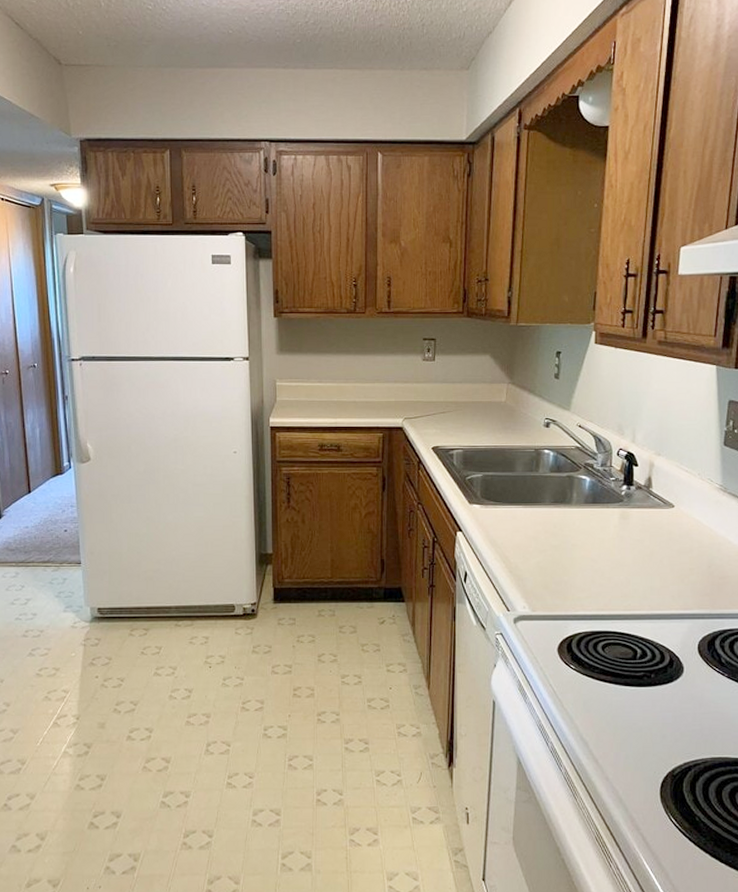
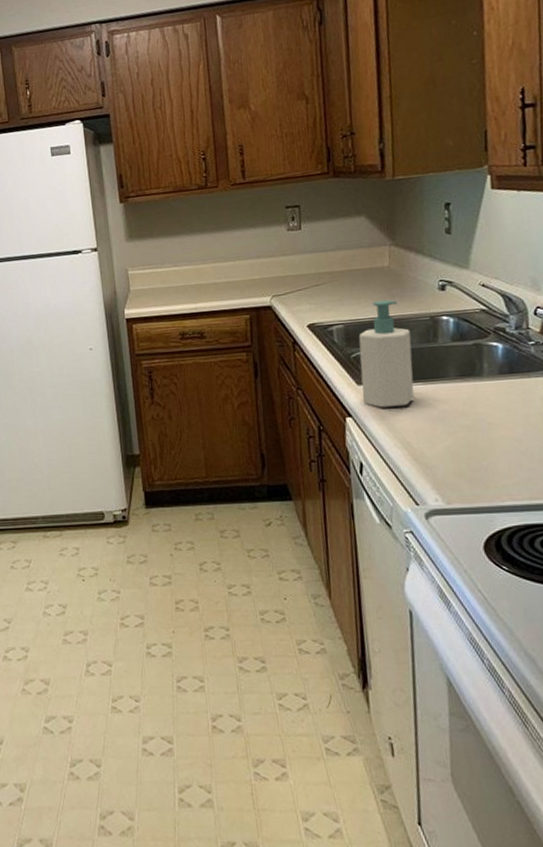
soap bottle: none [472,431,518,525] -> present [358,299,414,408]

